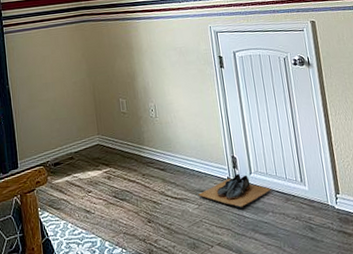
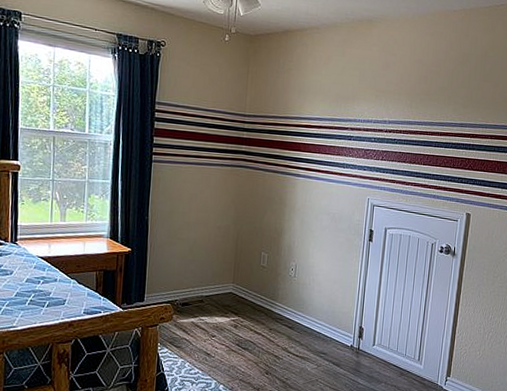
shoe: present [198,173,271,209] -> none [319,343,389,375]

